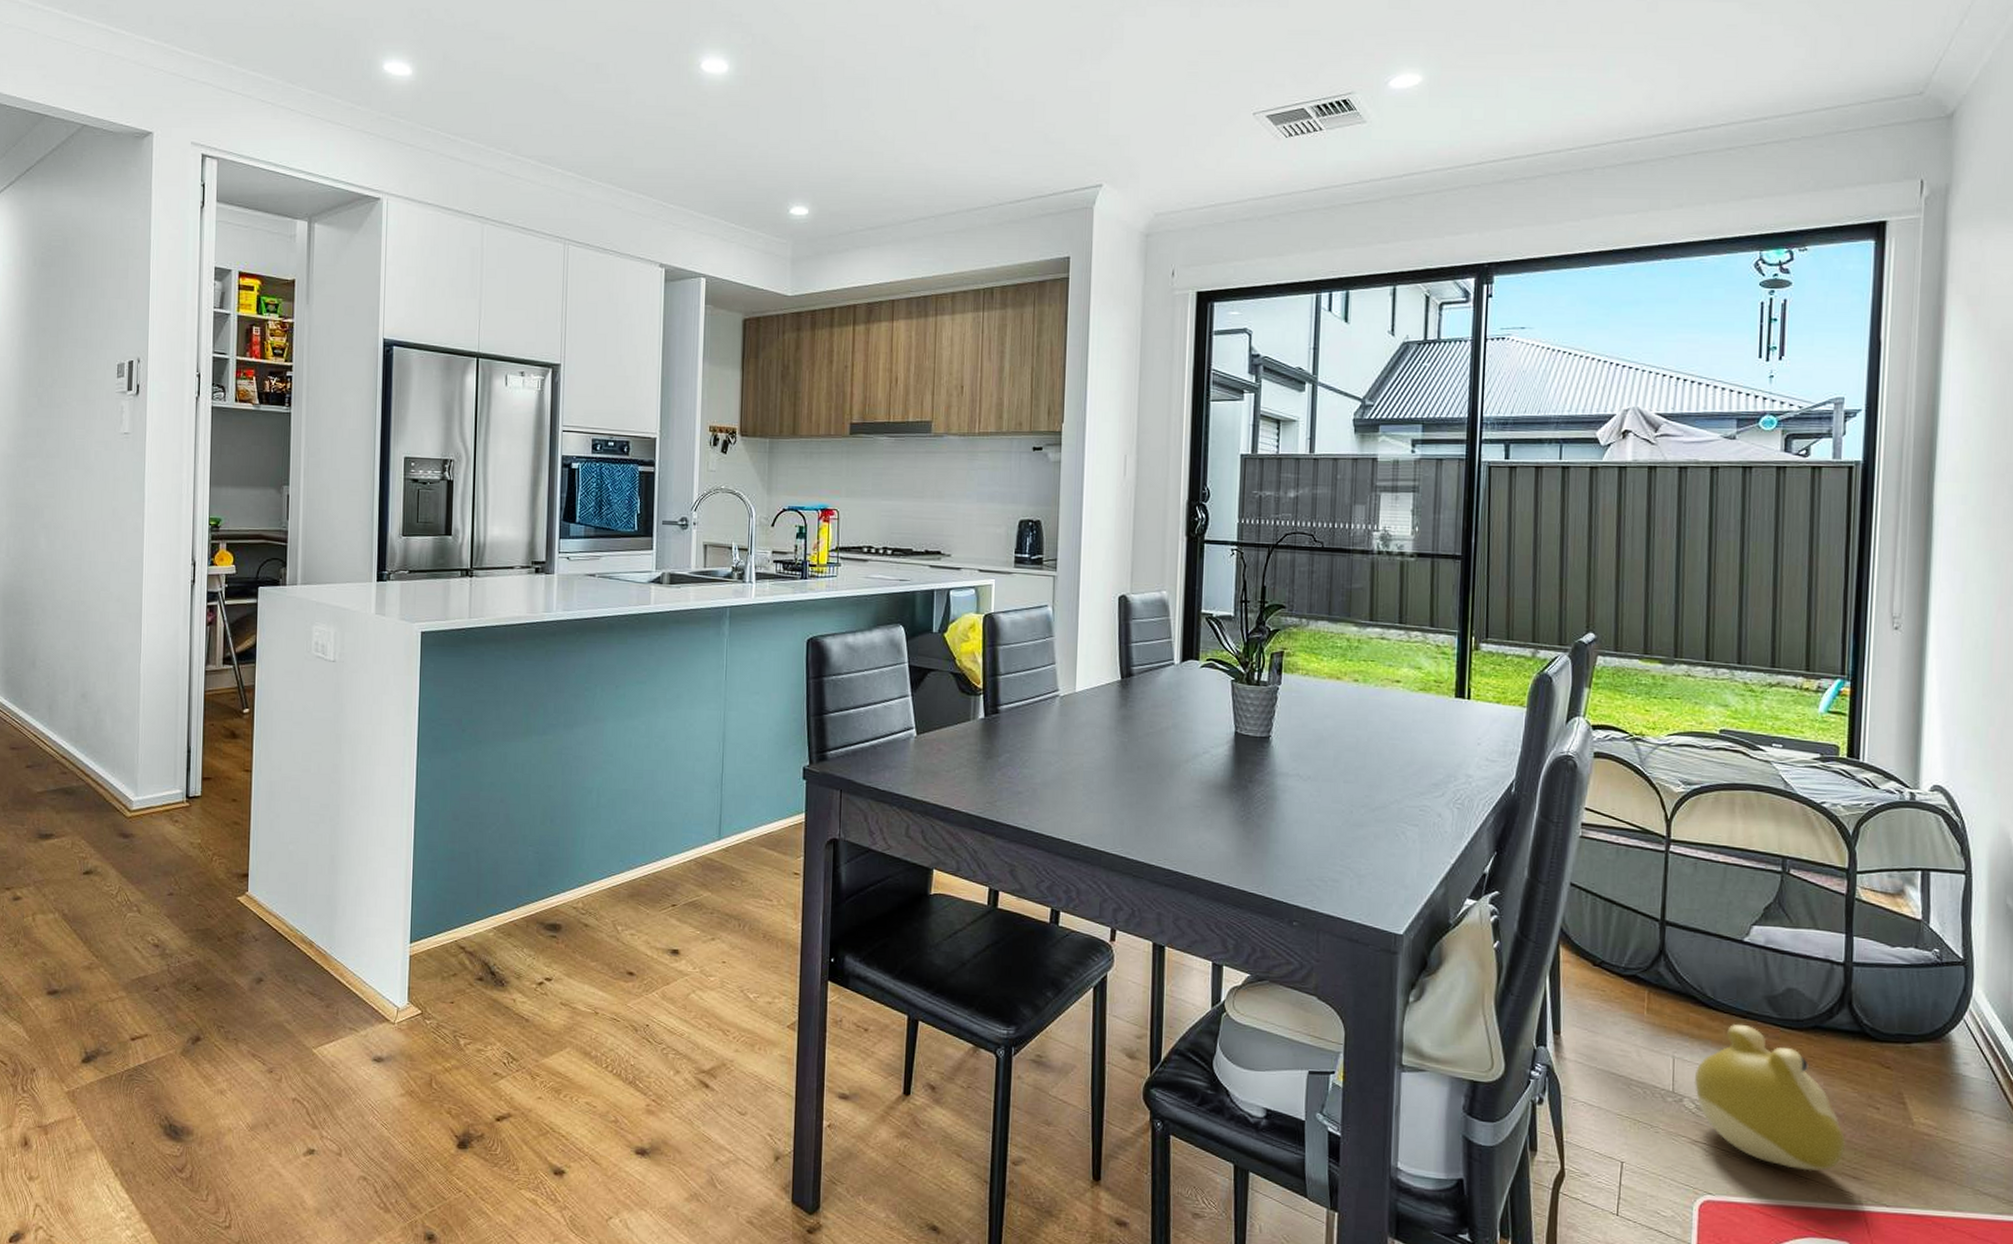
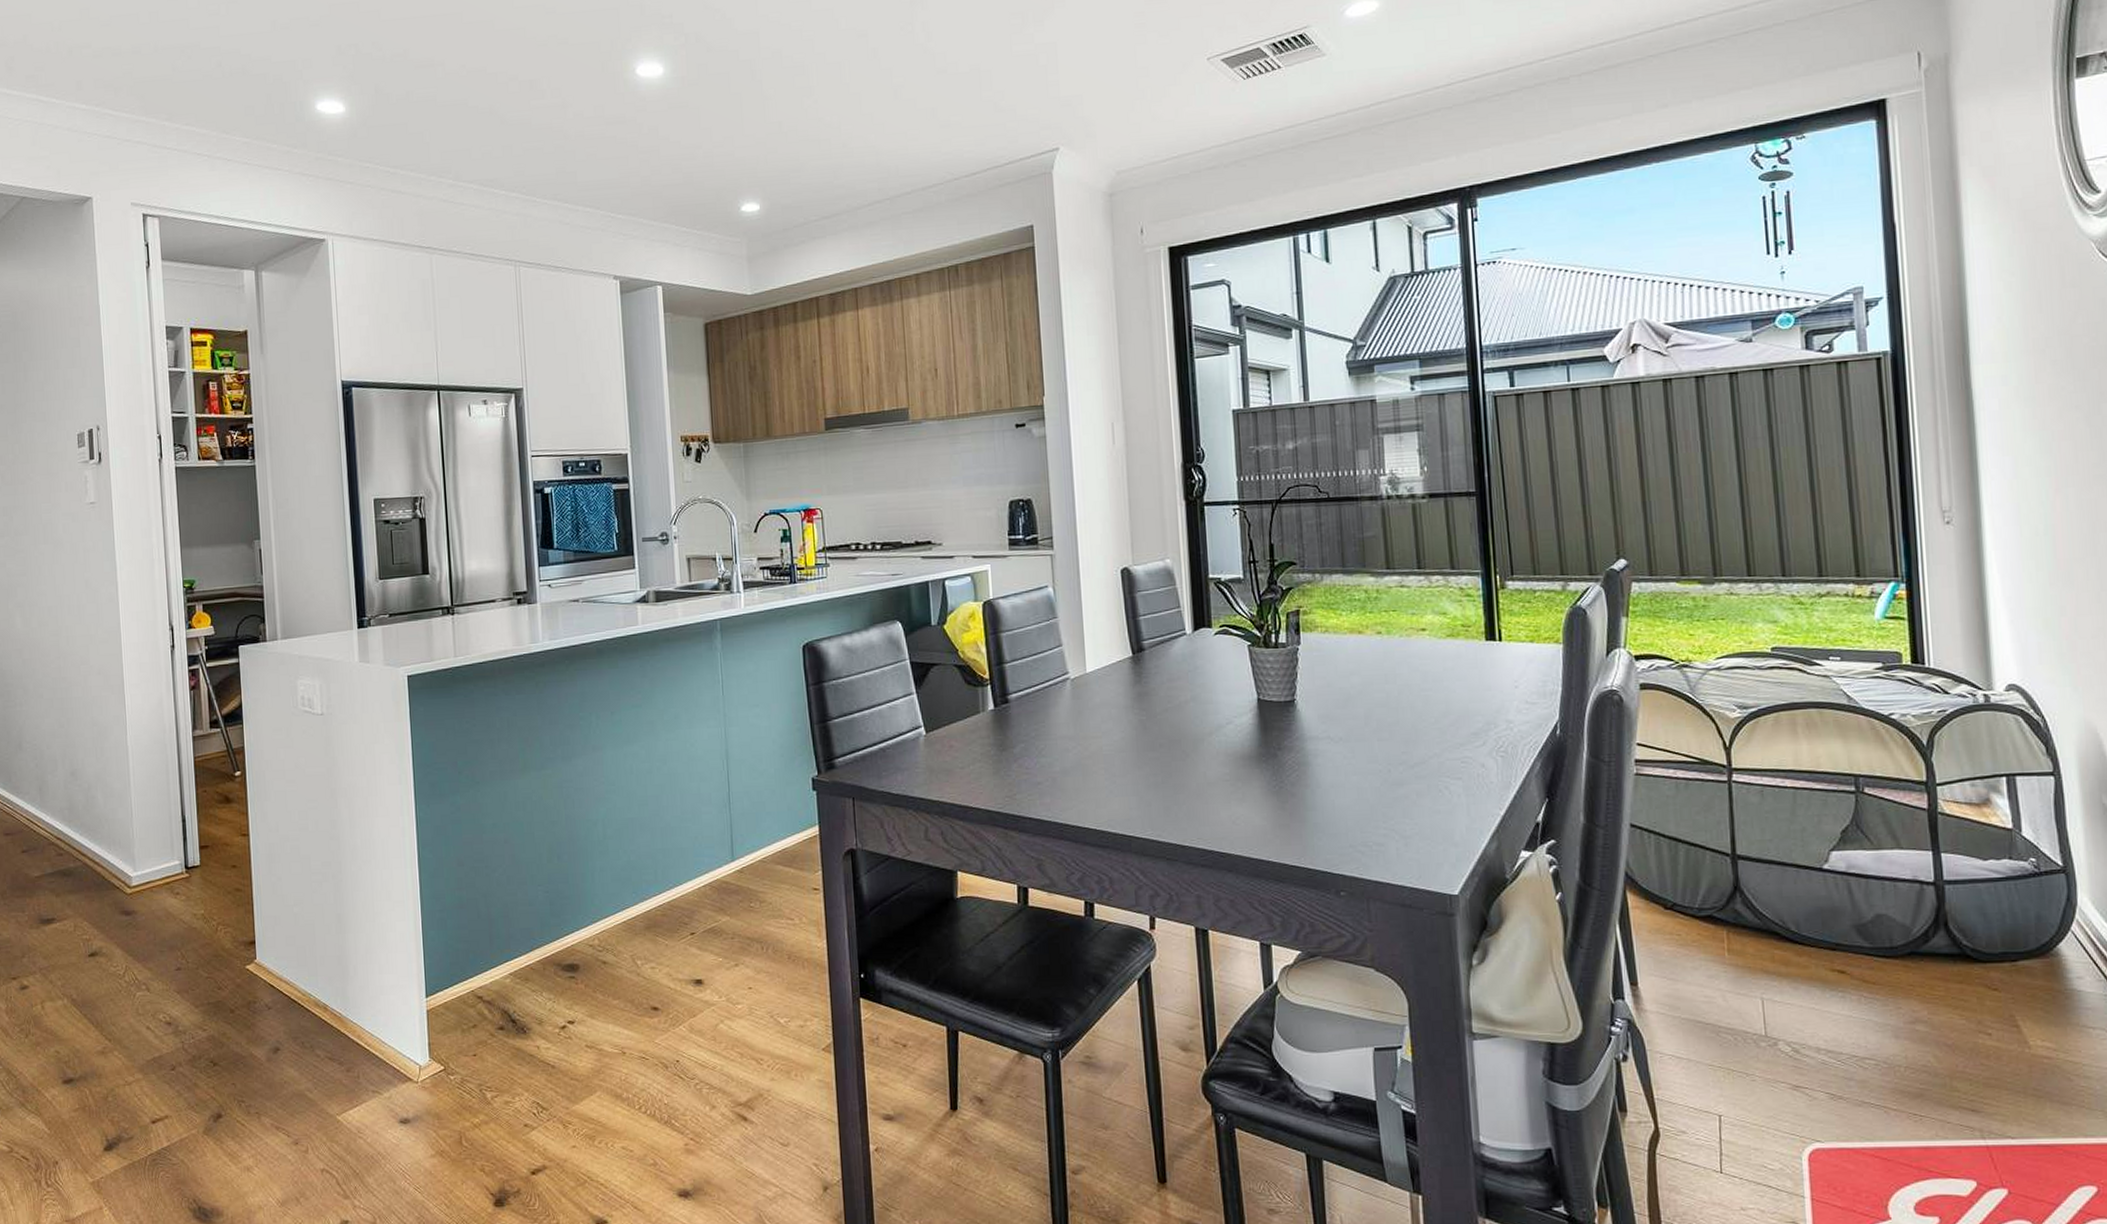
plush toy: present [1694,1023,1846,1172] -> none [1787,957,1960,1108]

